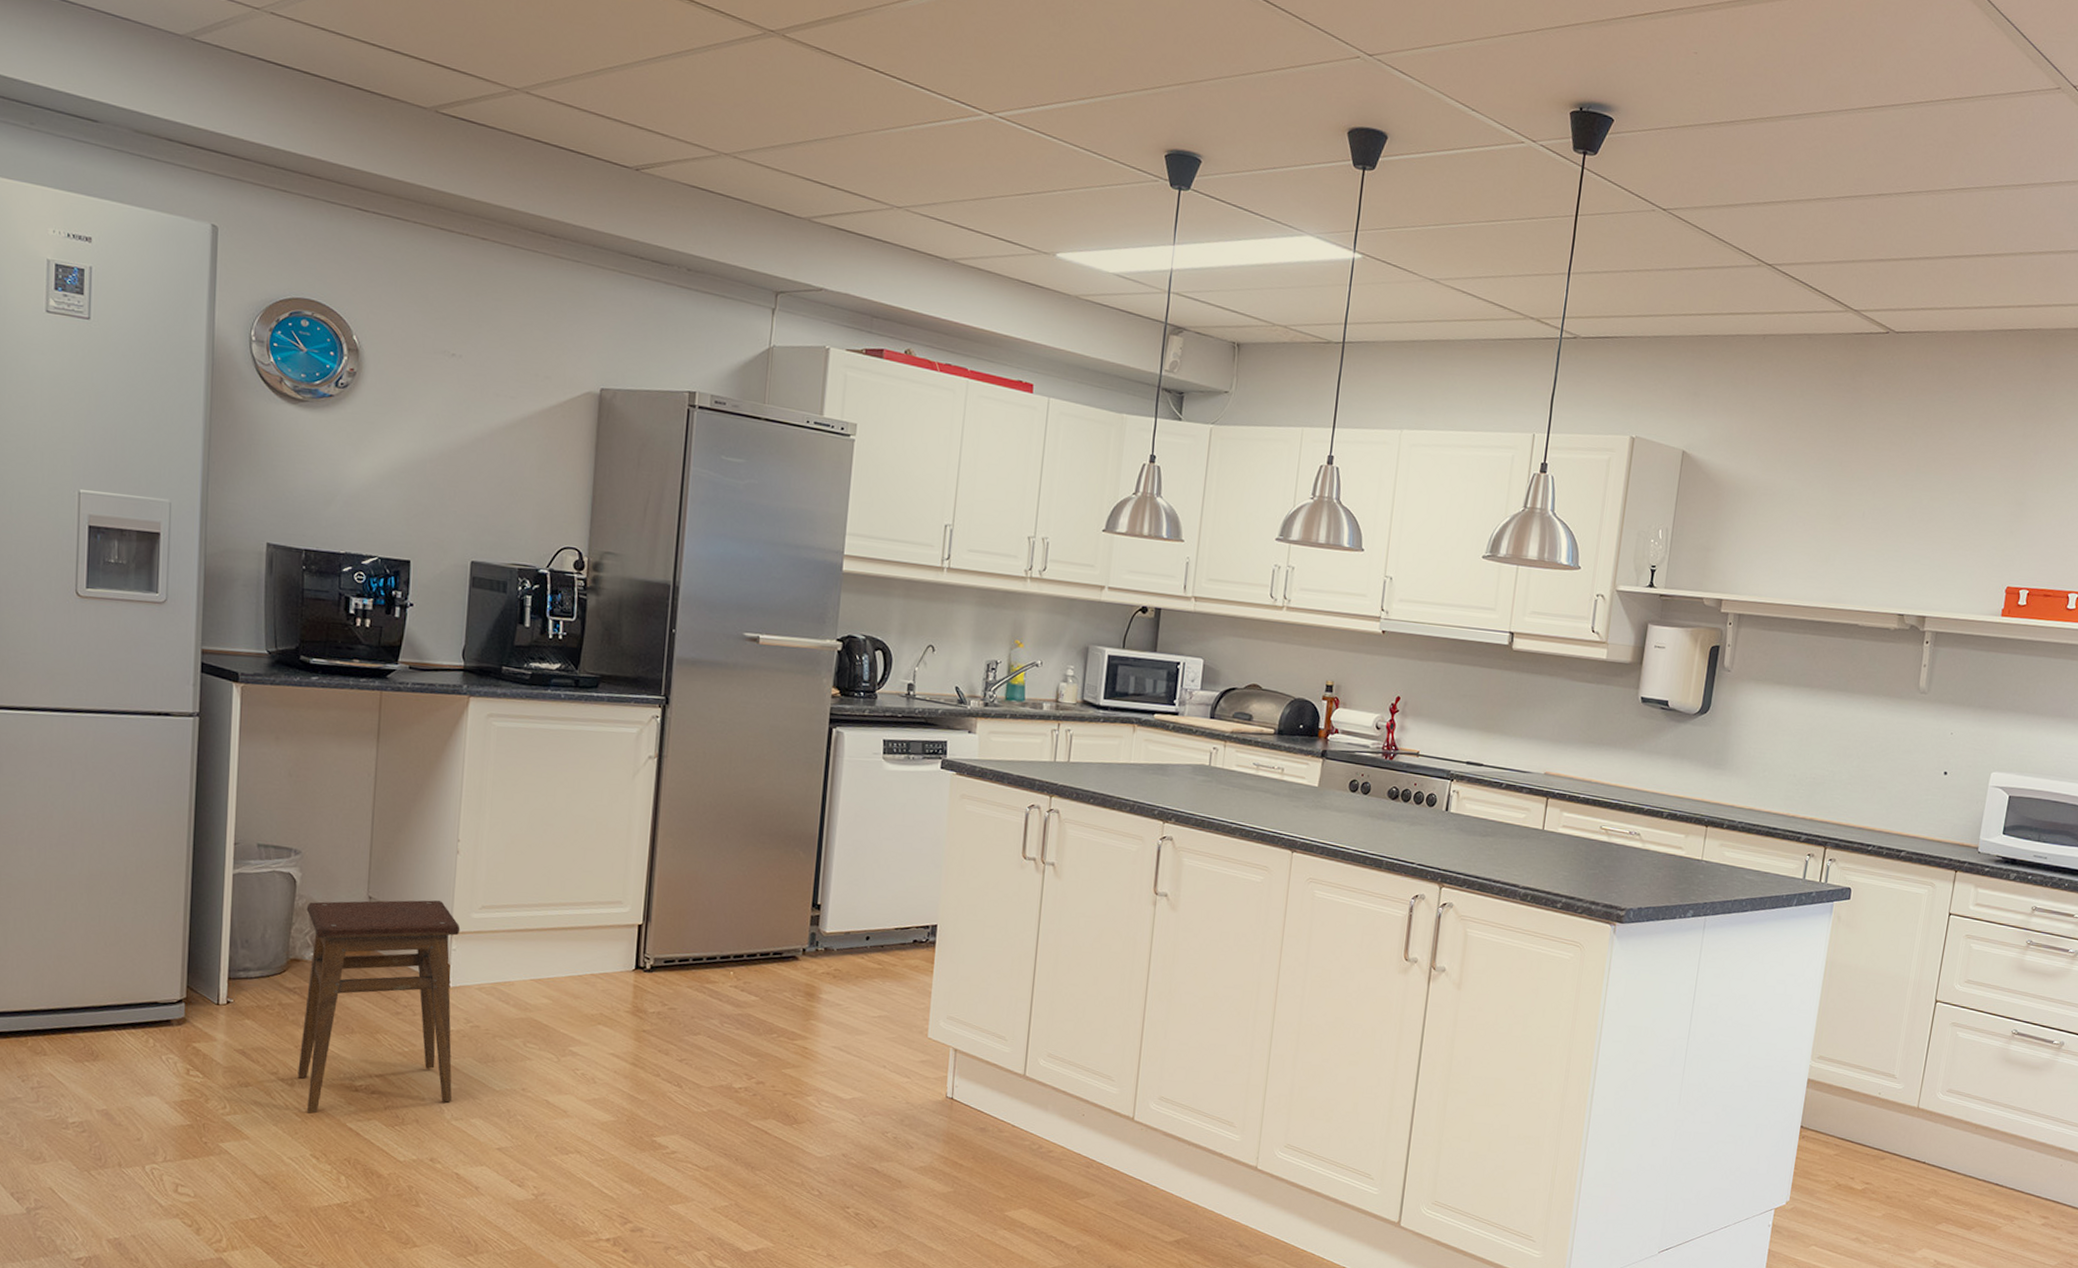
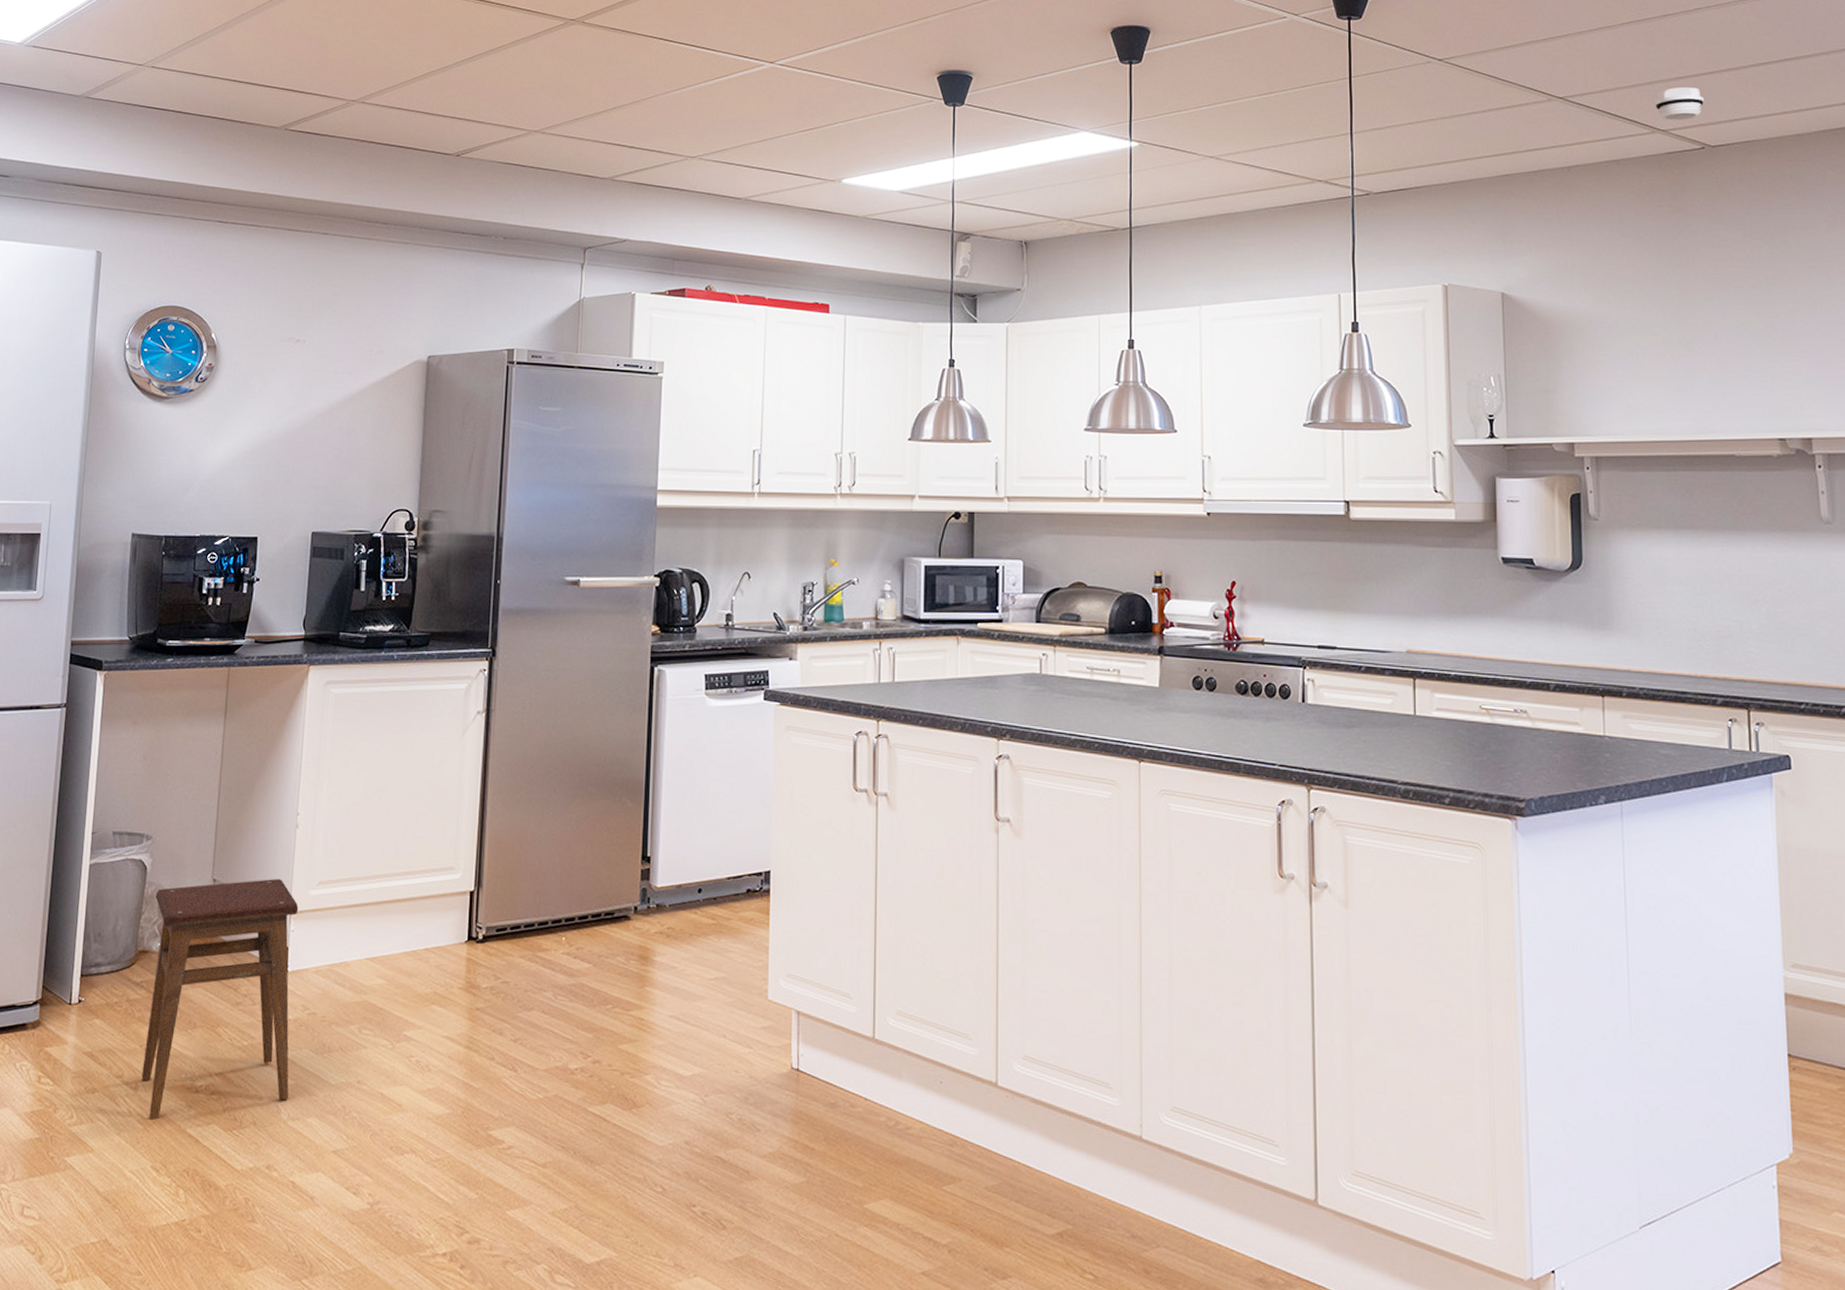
smoke detector: none [1852,269,1899,303] -> present [1654,86,1705,121]

